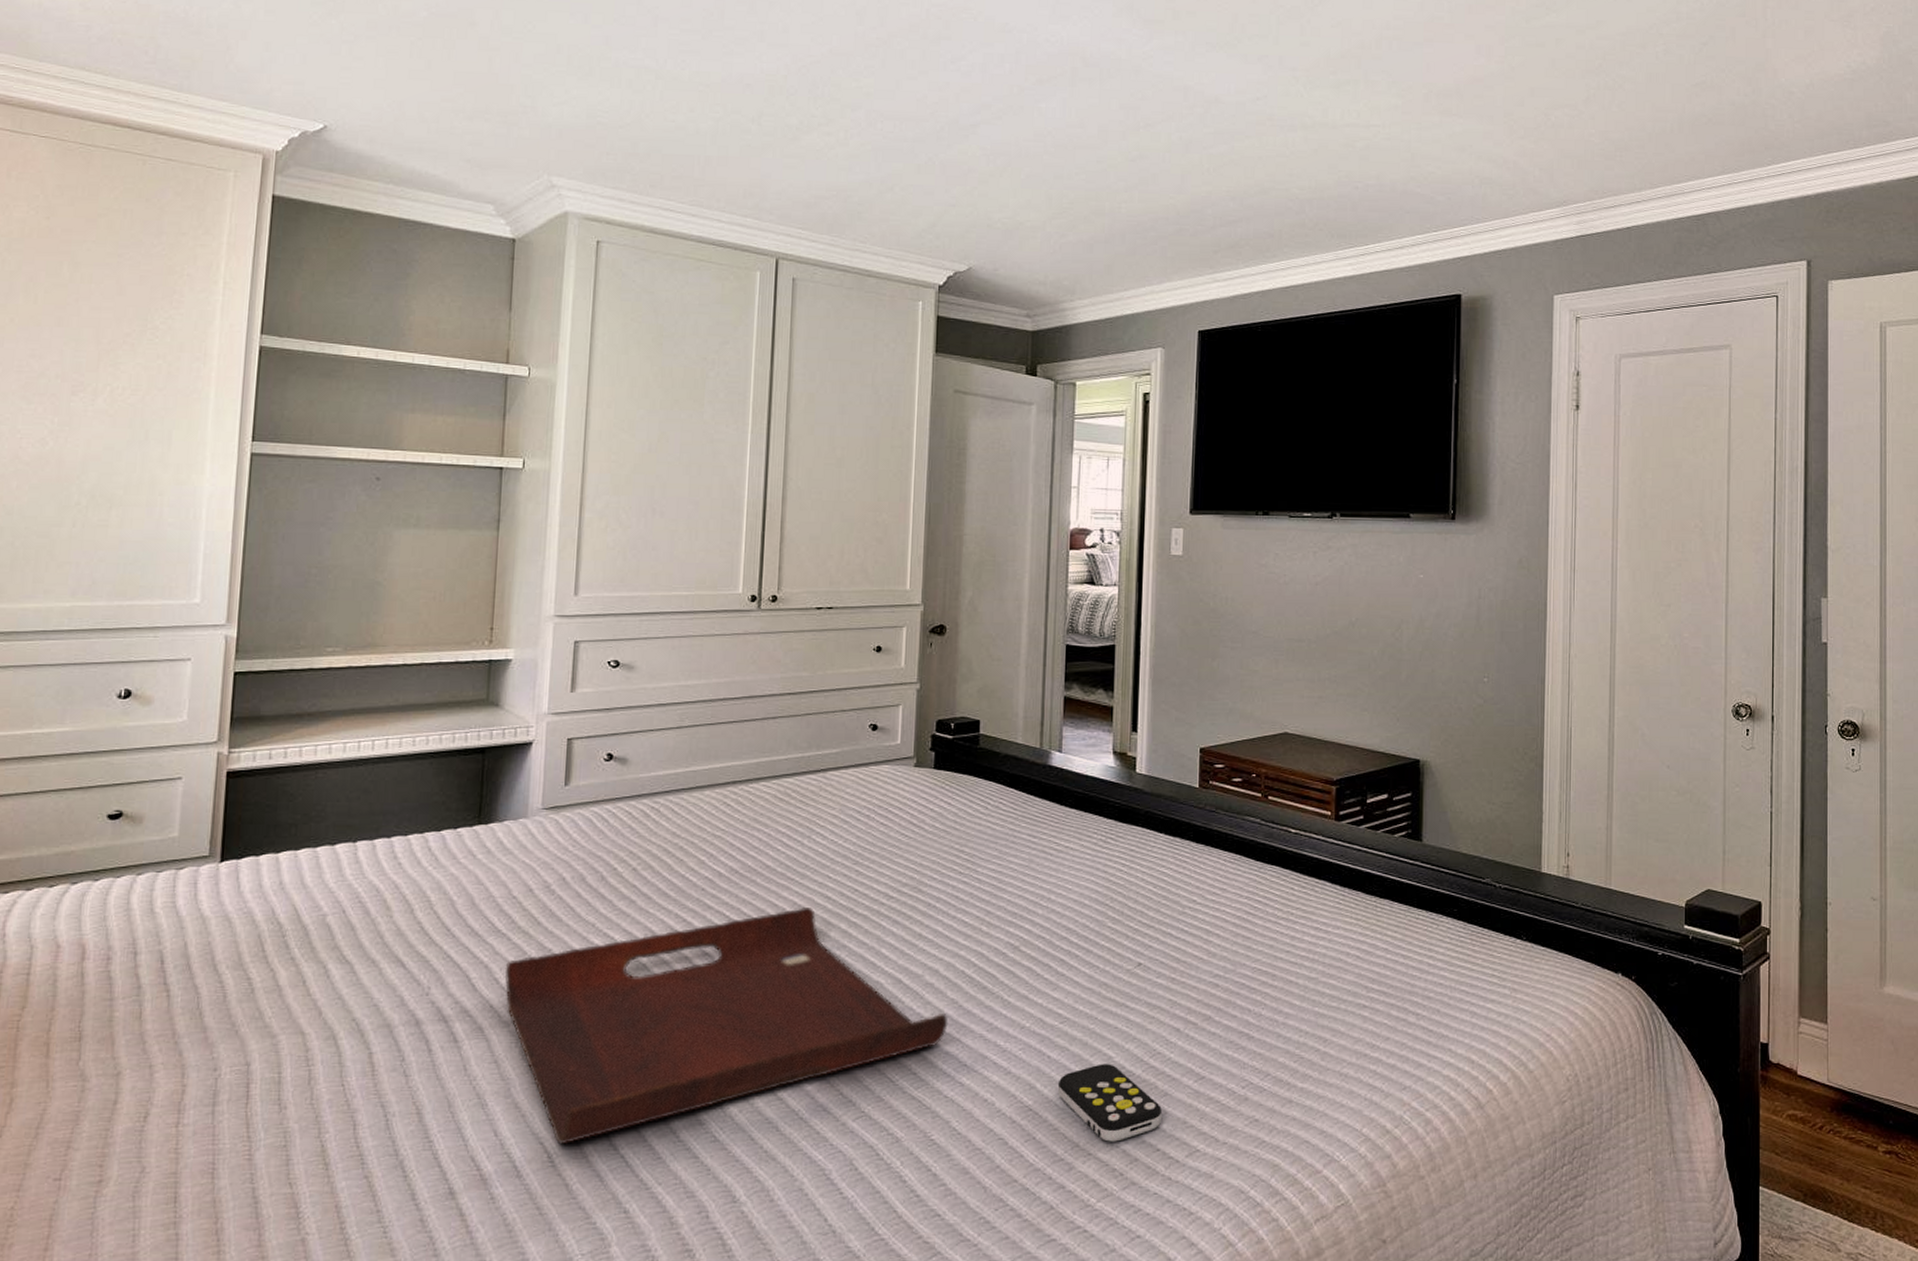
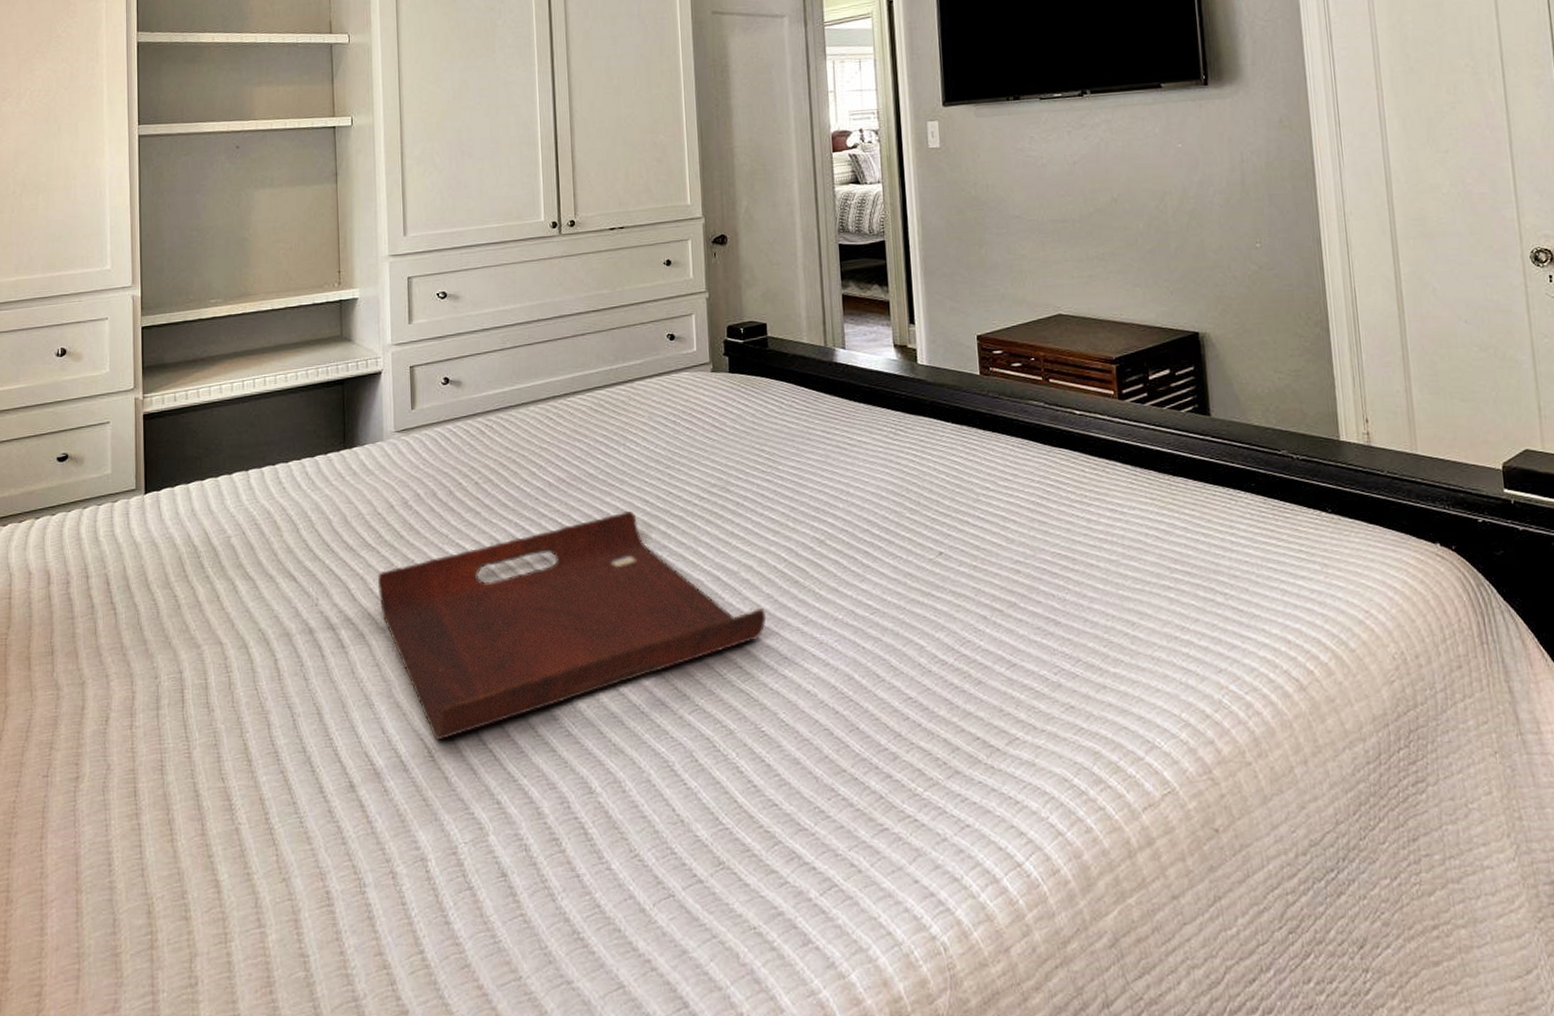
remote control: present [1057,1064,1162,1142] -> none [874,653,978,731]

